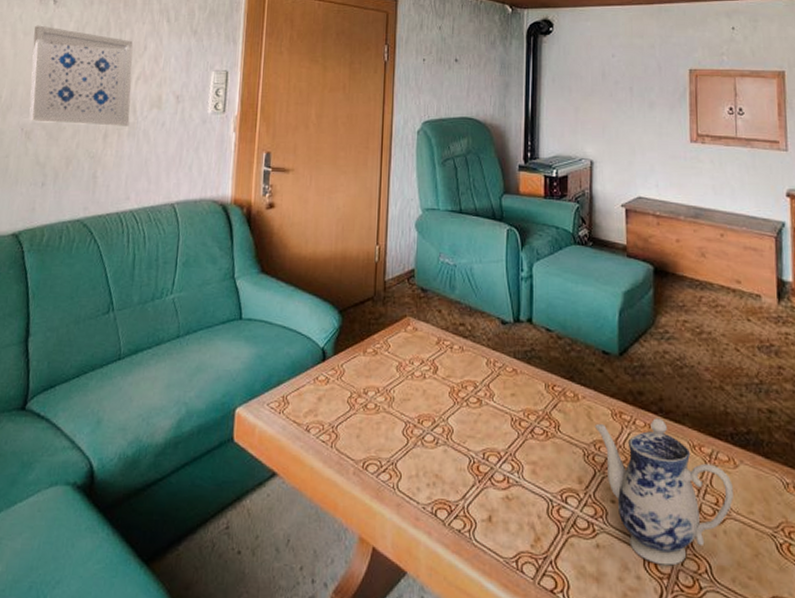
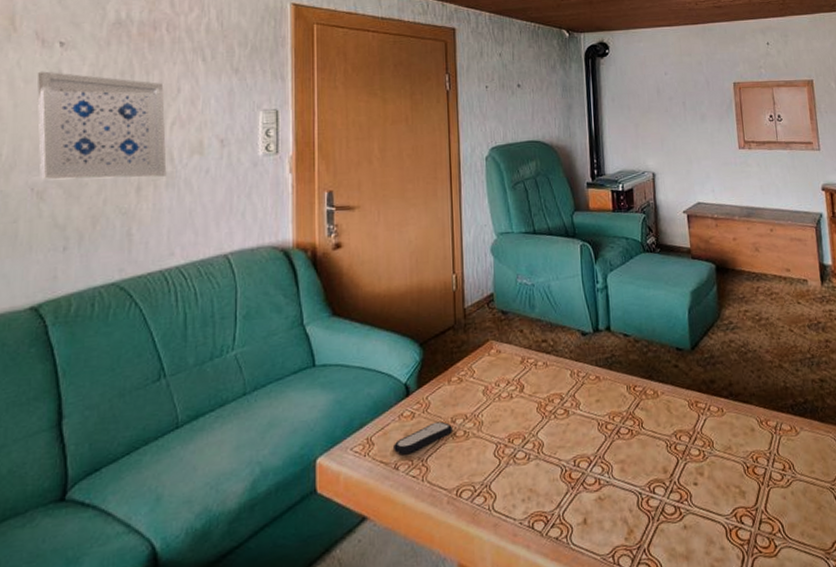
remote control: none [305,391,365,419] -> present [392,421,454,455]
teapot: present [594,418,733,566] -> none [674,401,797,533]

